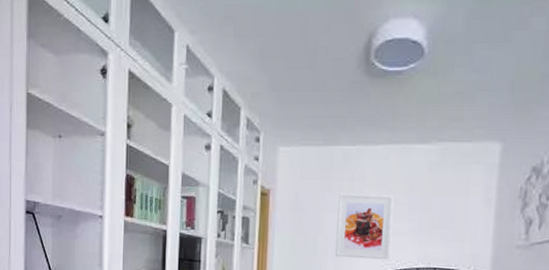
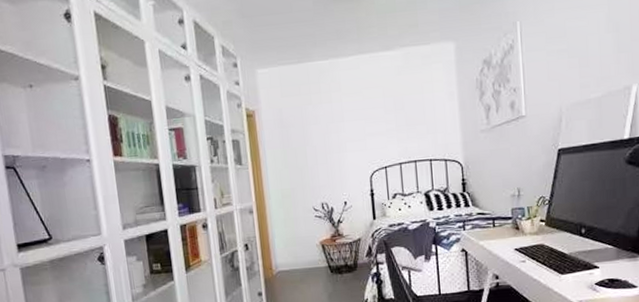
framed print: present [335,193,394,261] -> none [320,101,374,165]

